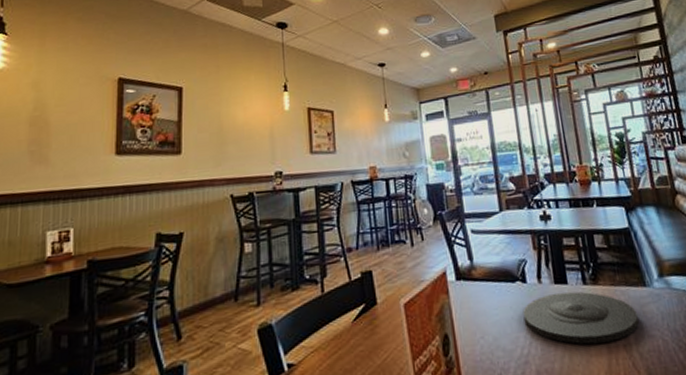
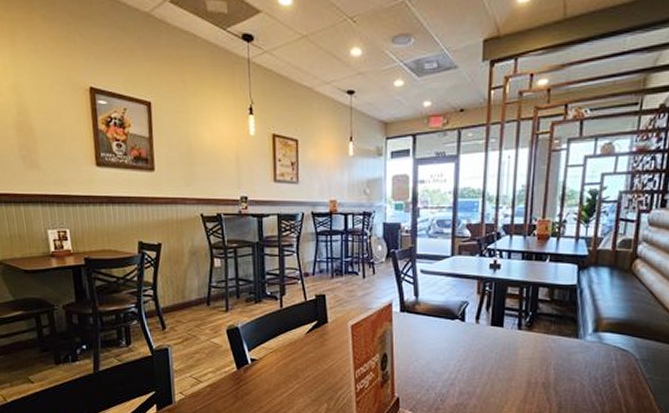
plate: present [523,291,639,345] -> none [456,334,563,378]

